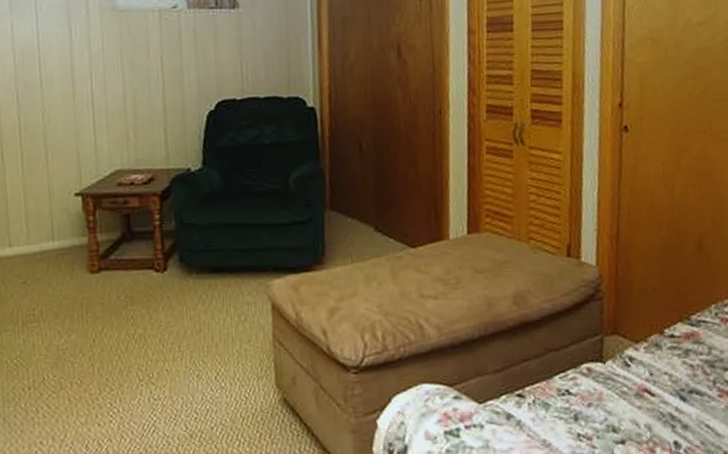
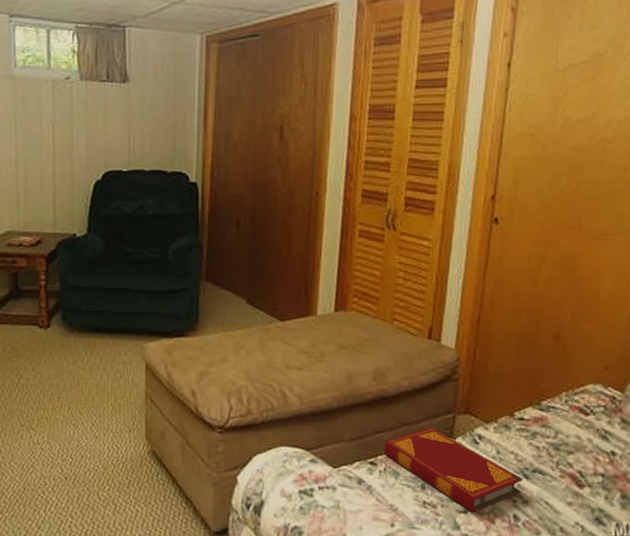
hardback book: none [531,351,680,443] -> present [384,427,523,513]

